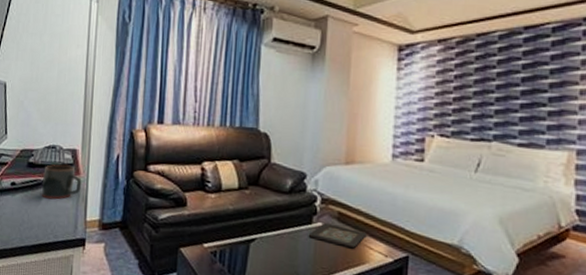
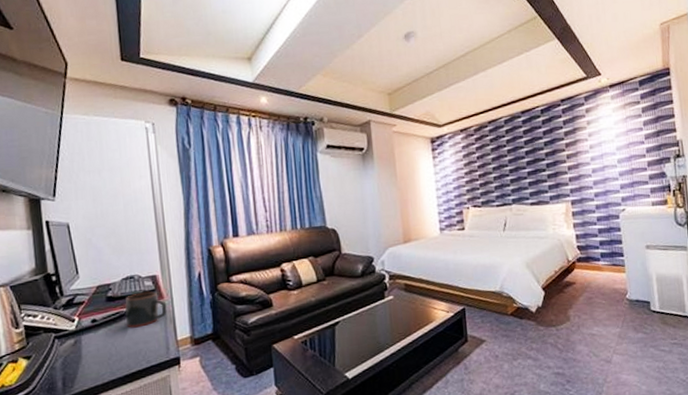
decorative tray: present [308,223,367,249] -> none [383,295,430,312]

